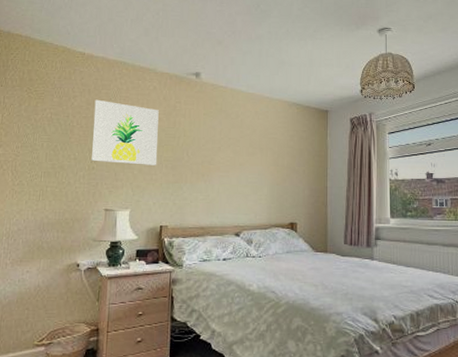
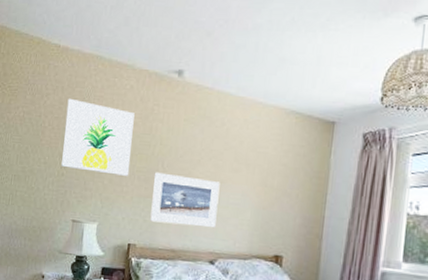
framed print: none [179,160,239,205] -> present [150,172,220,228]

